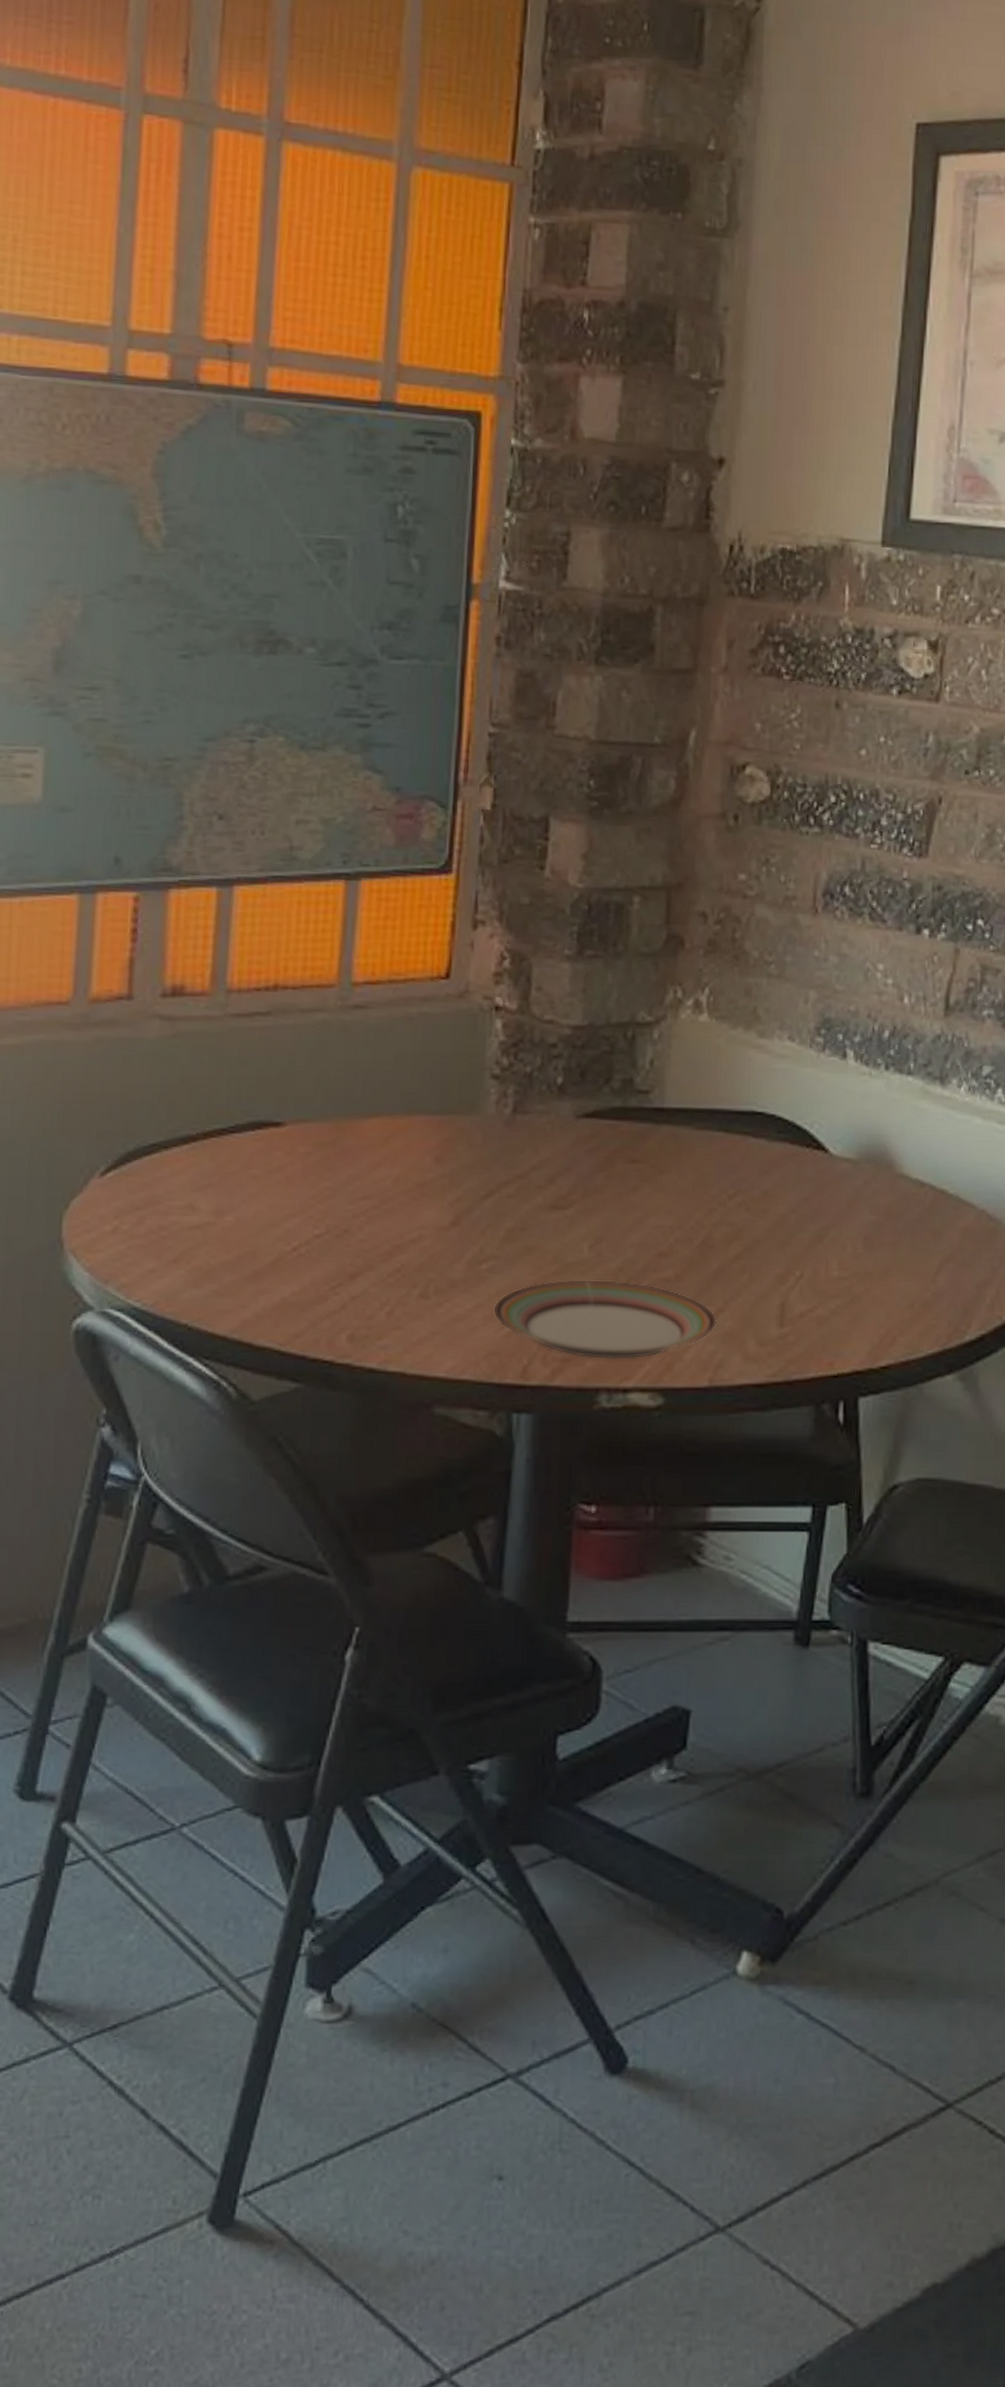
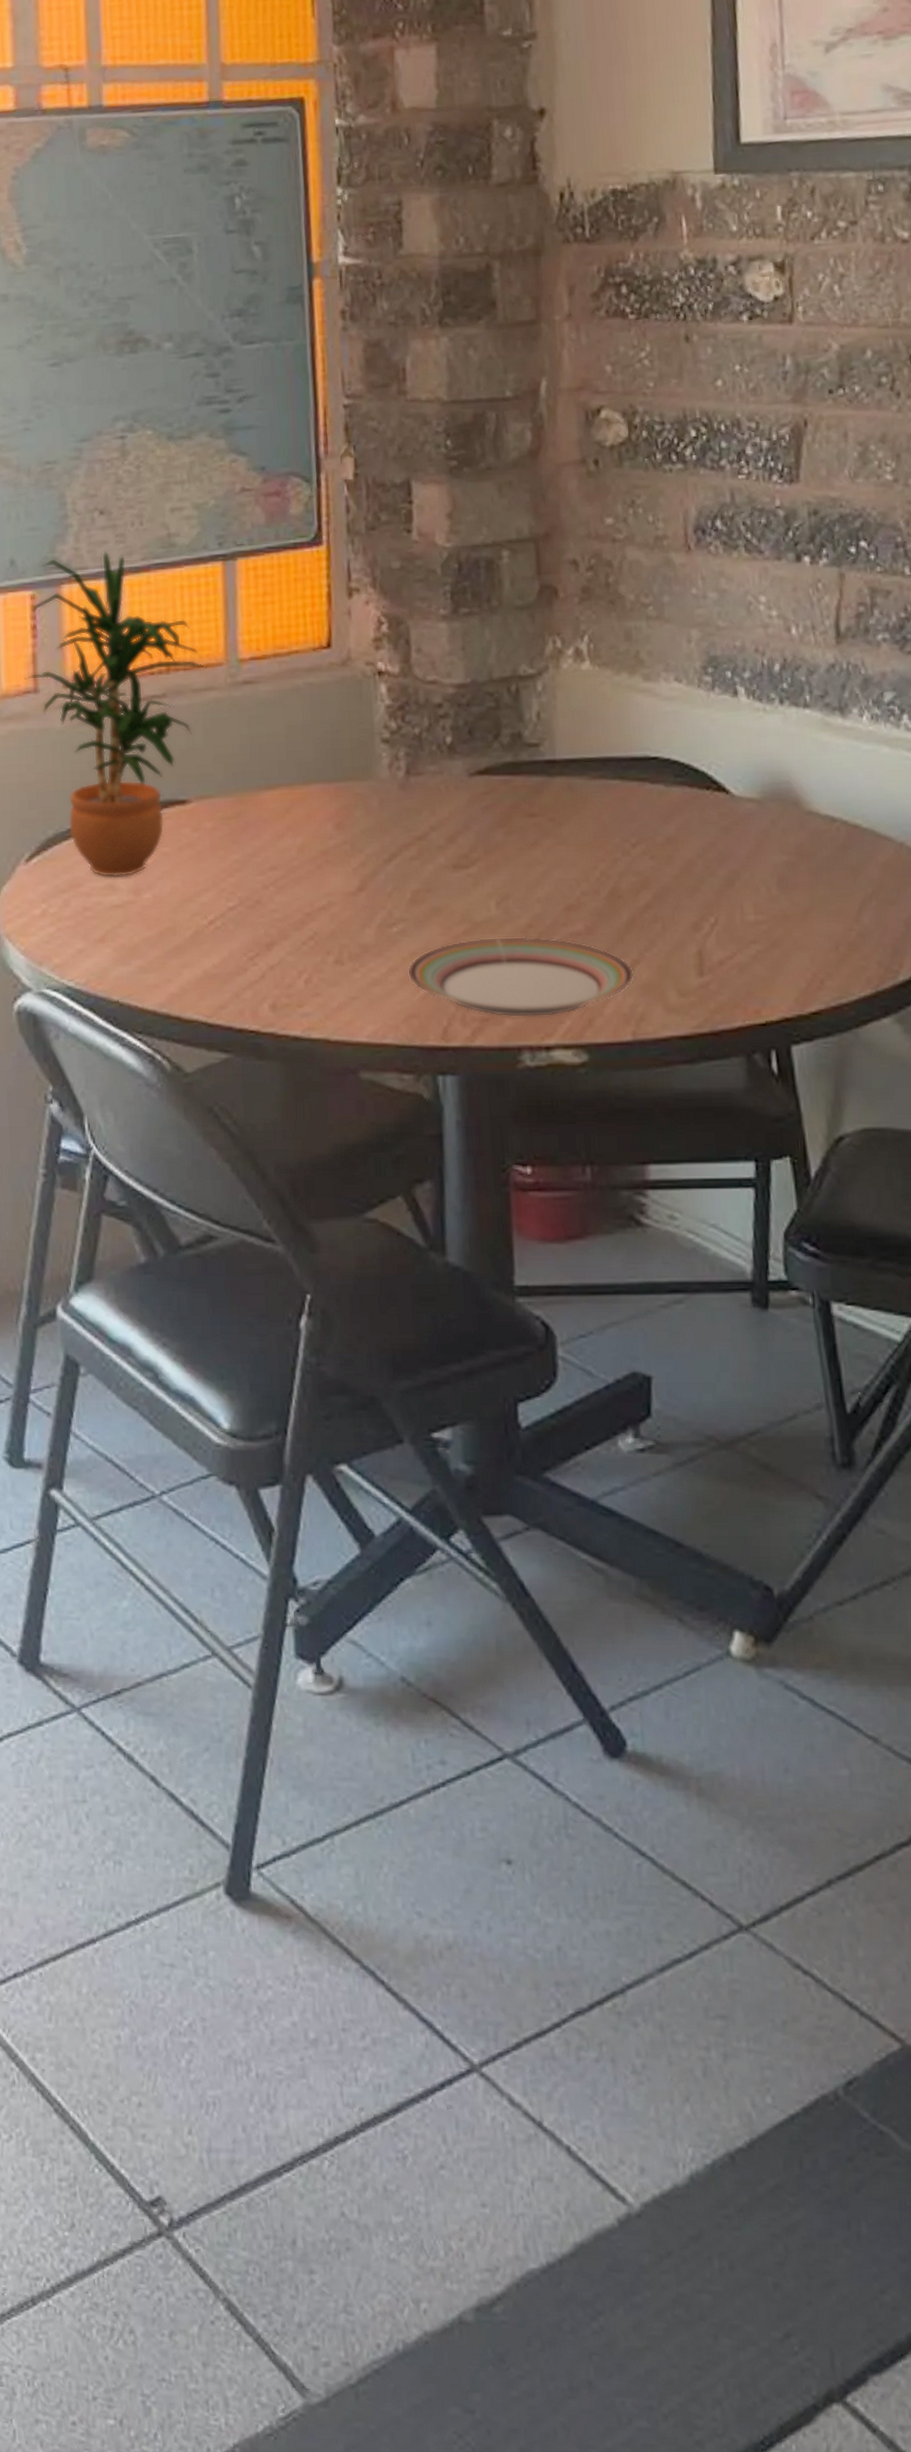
potted plant: none [118,857,318,1198] -> present [24,550,207,878]

